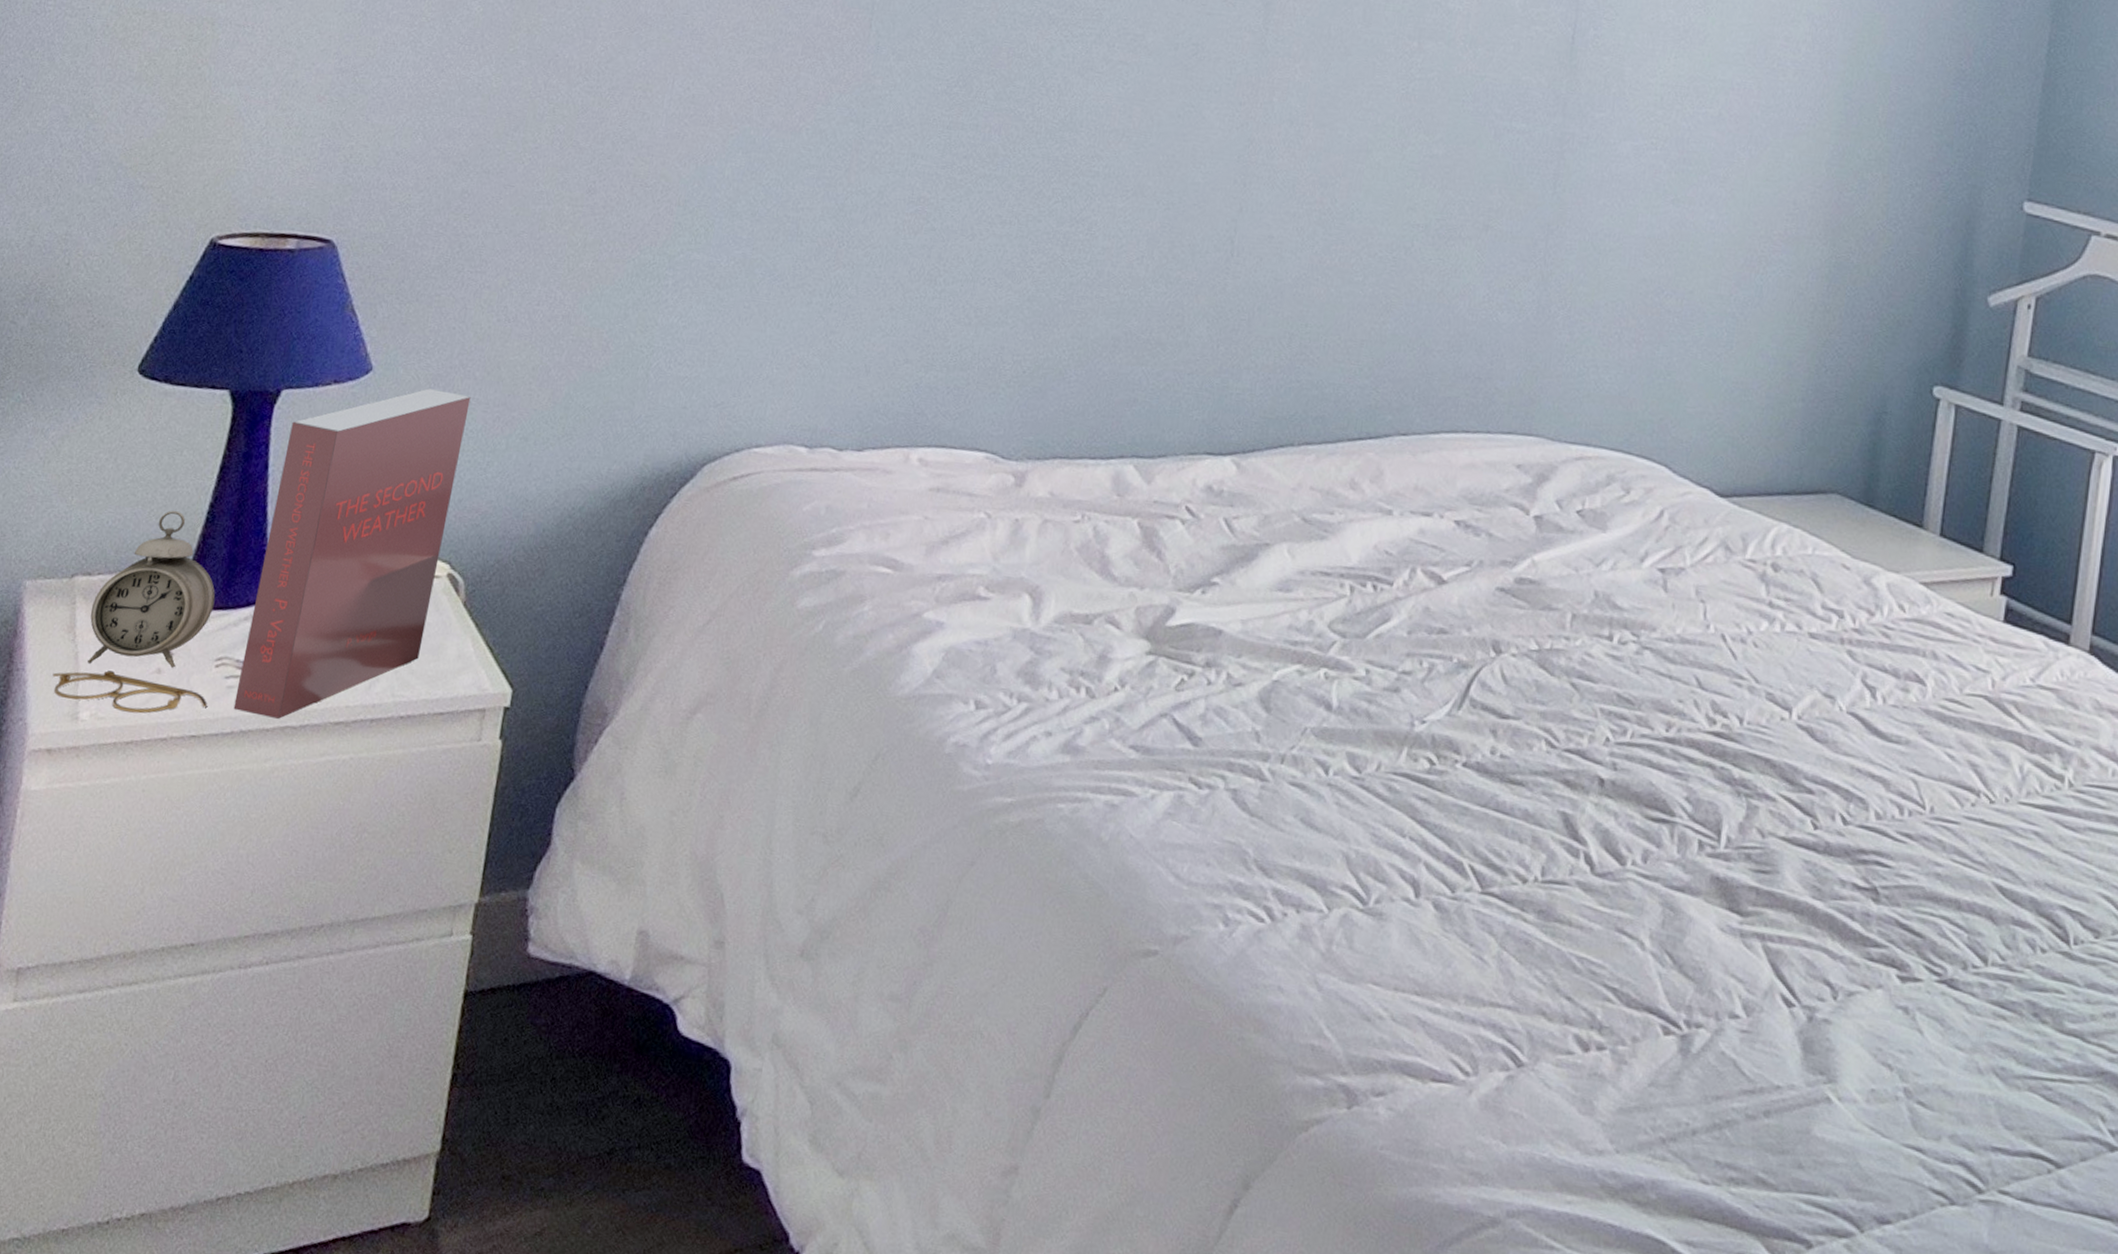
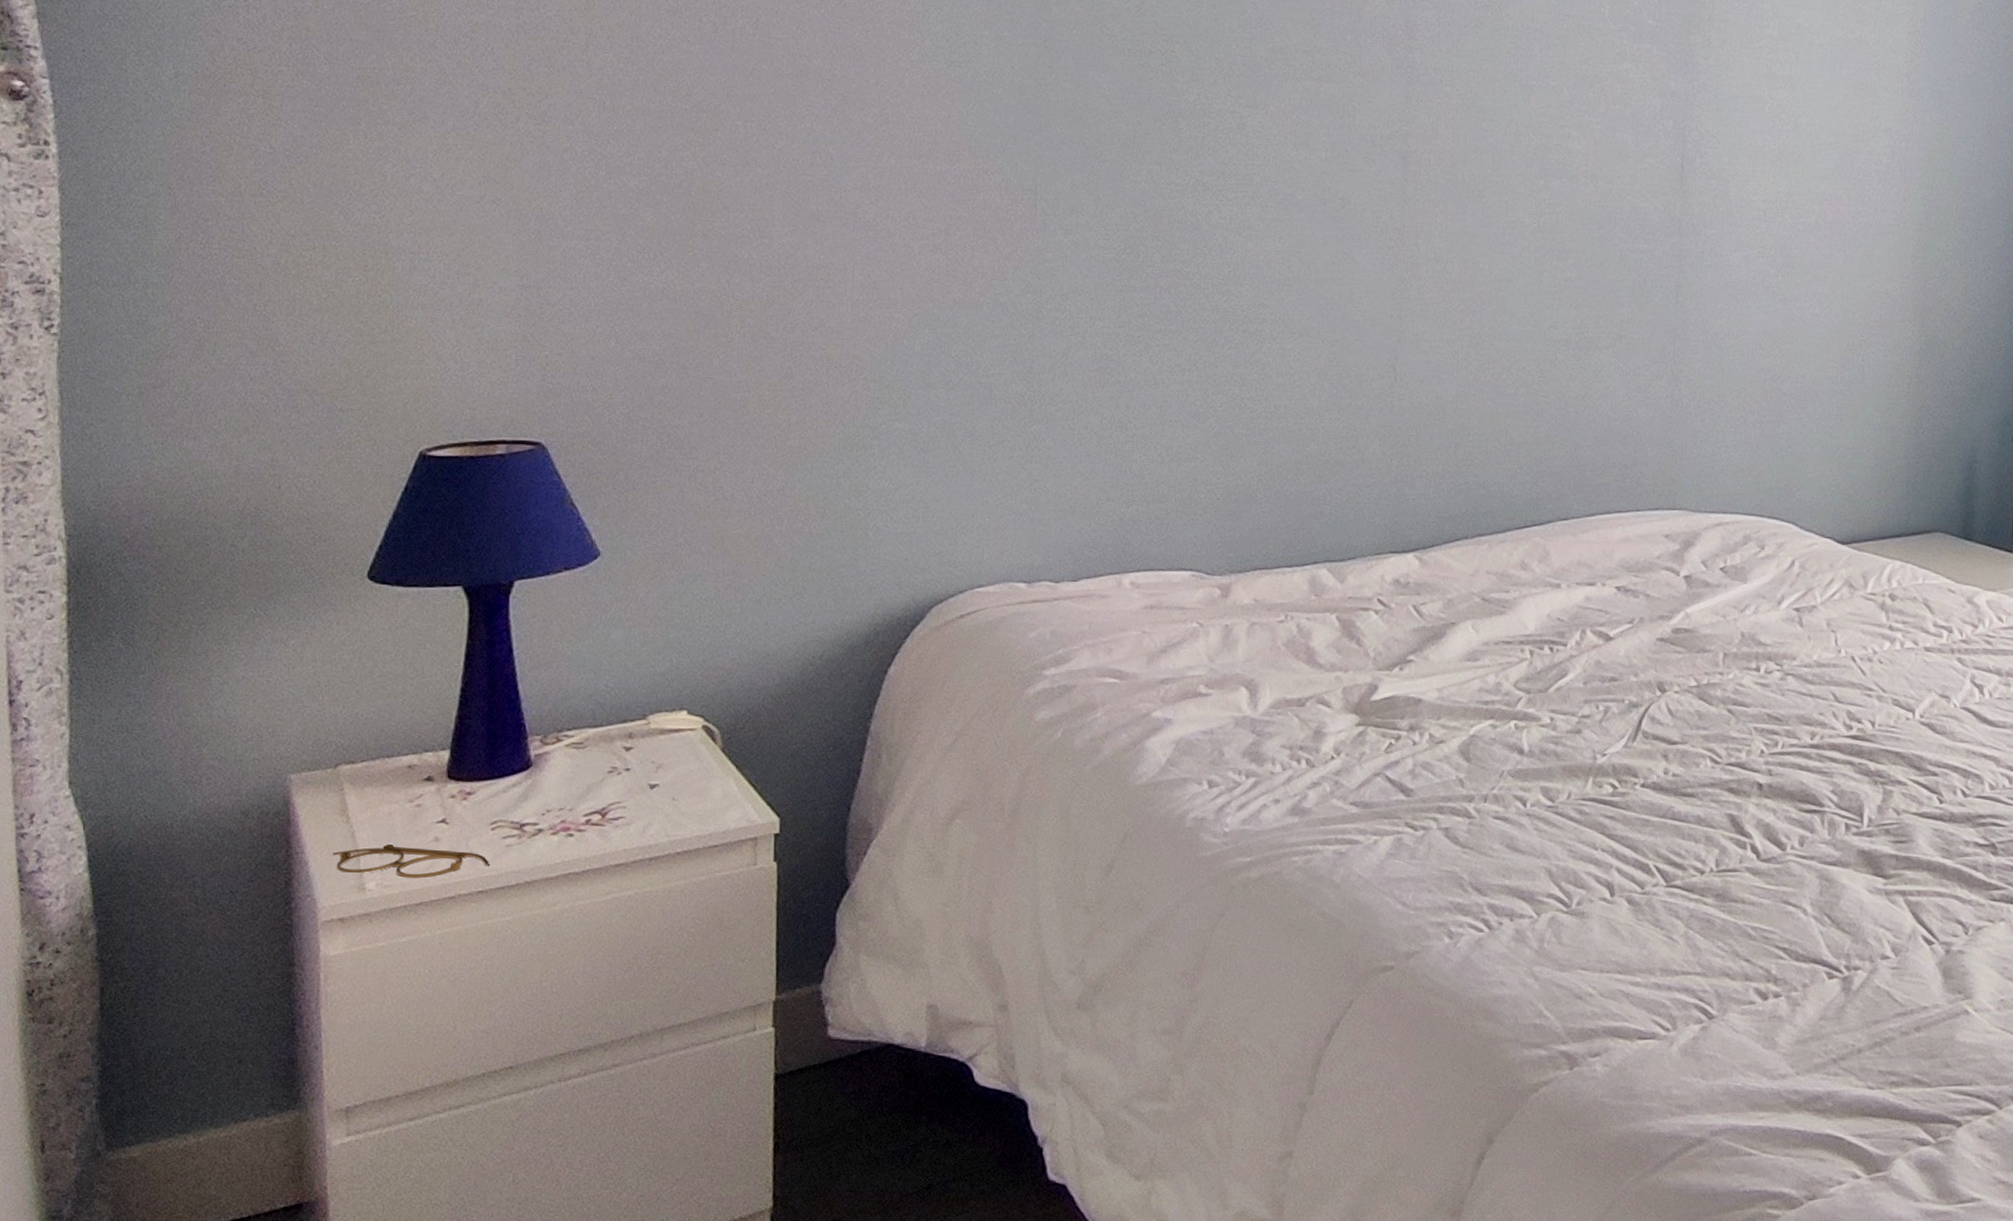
alarm clock: present [87,510,215,668] -> none [360,697,481,840]
book: present [233,388,471,720] -> none [515,566,700,869]

